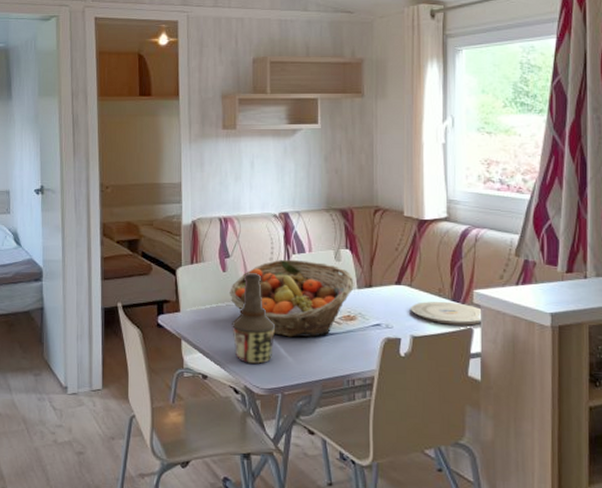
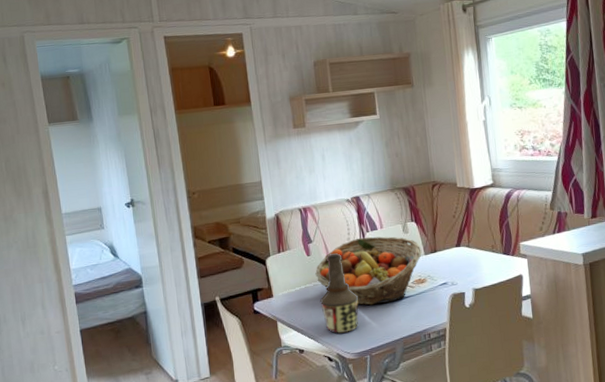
plate: present [411,302,483,325] -> none [470,255,529,275]

